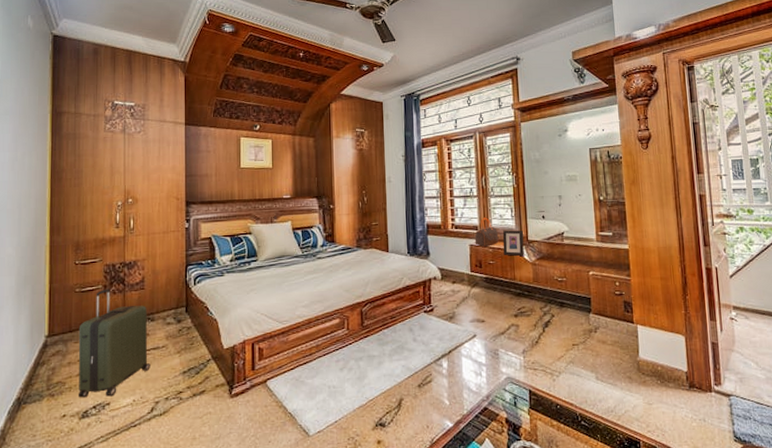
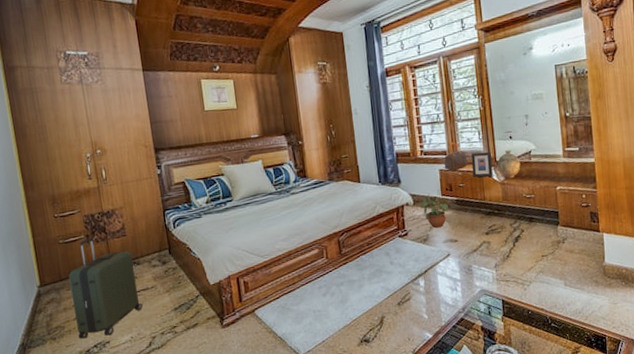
potted plant: none [447,268,477,306] -> present [419,193,449,228]
decorative vase: none [528,230,553,259] -> present [497,150,521,179]

